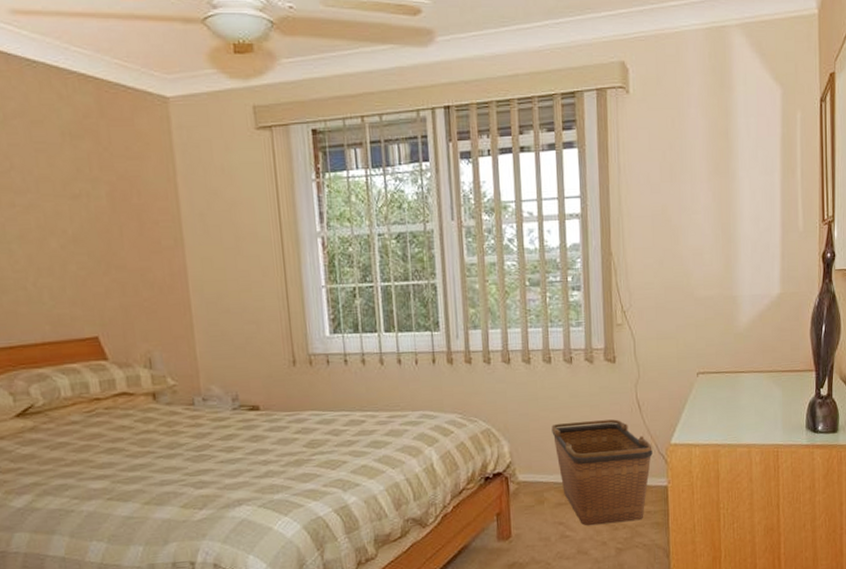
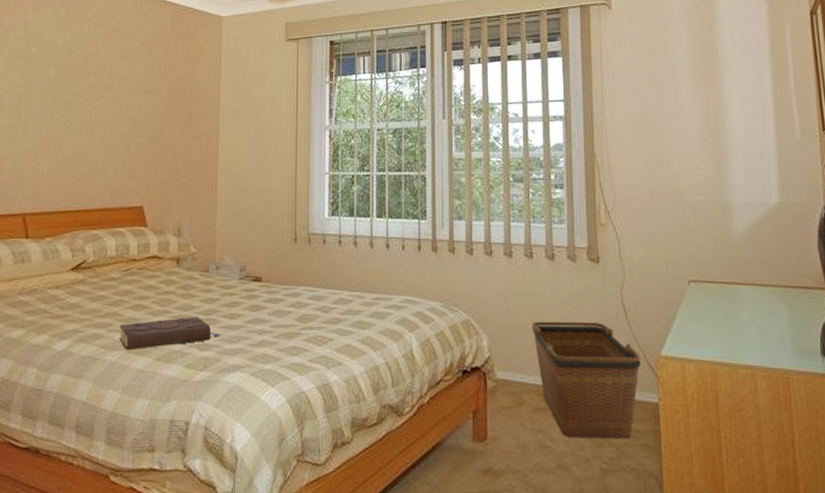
book: none [92,453,218,498] -> present [119,316,220,351]

